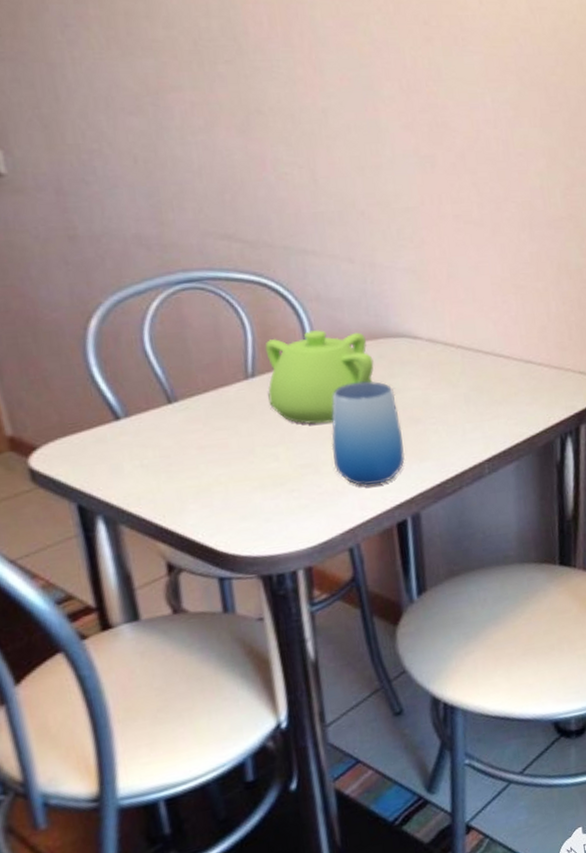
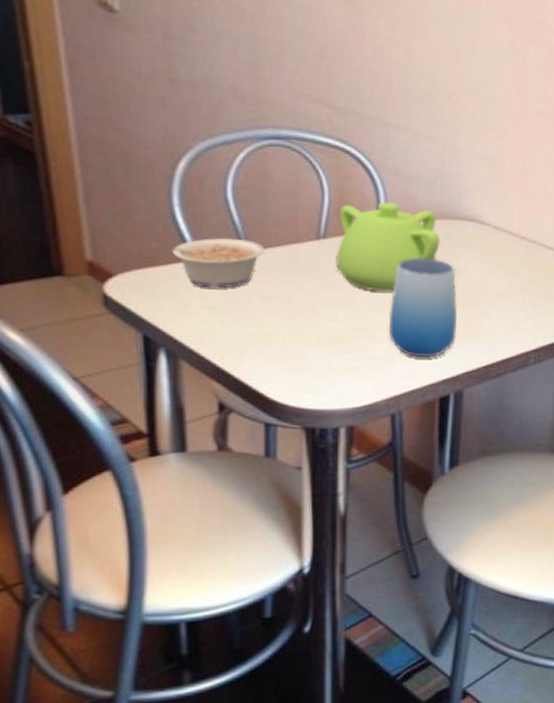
legume: none [73,390,193,446] -> present [152,237,265,289]

